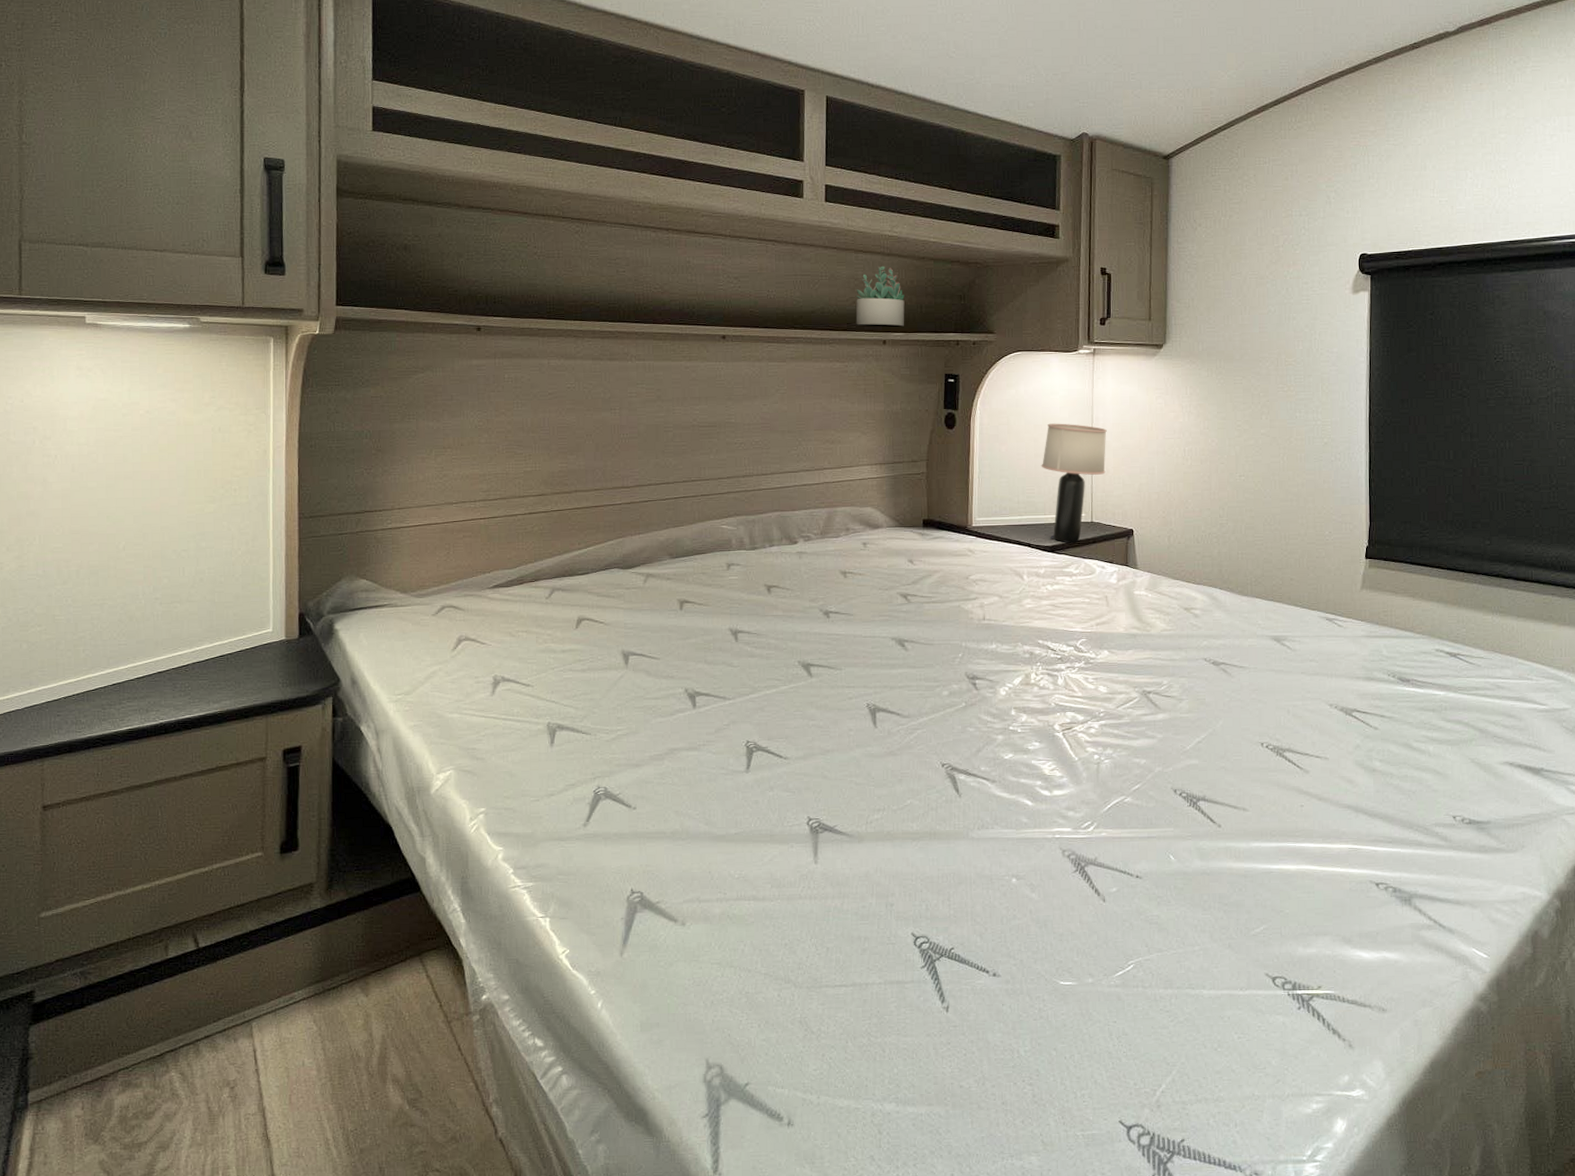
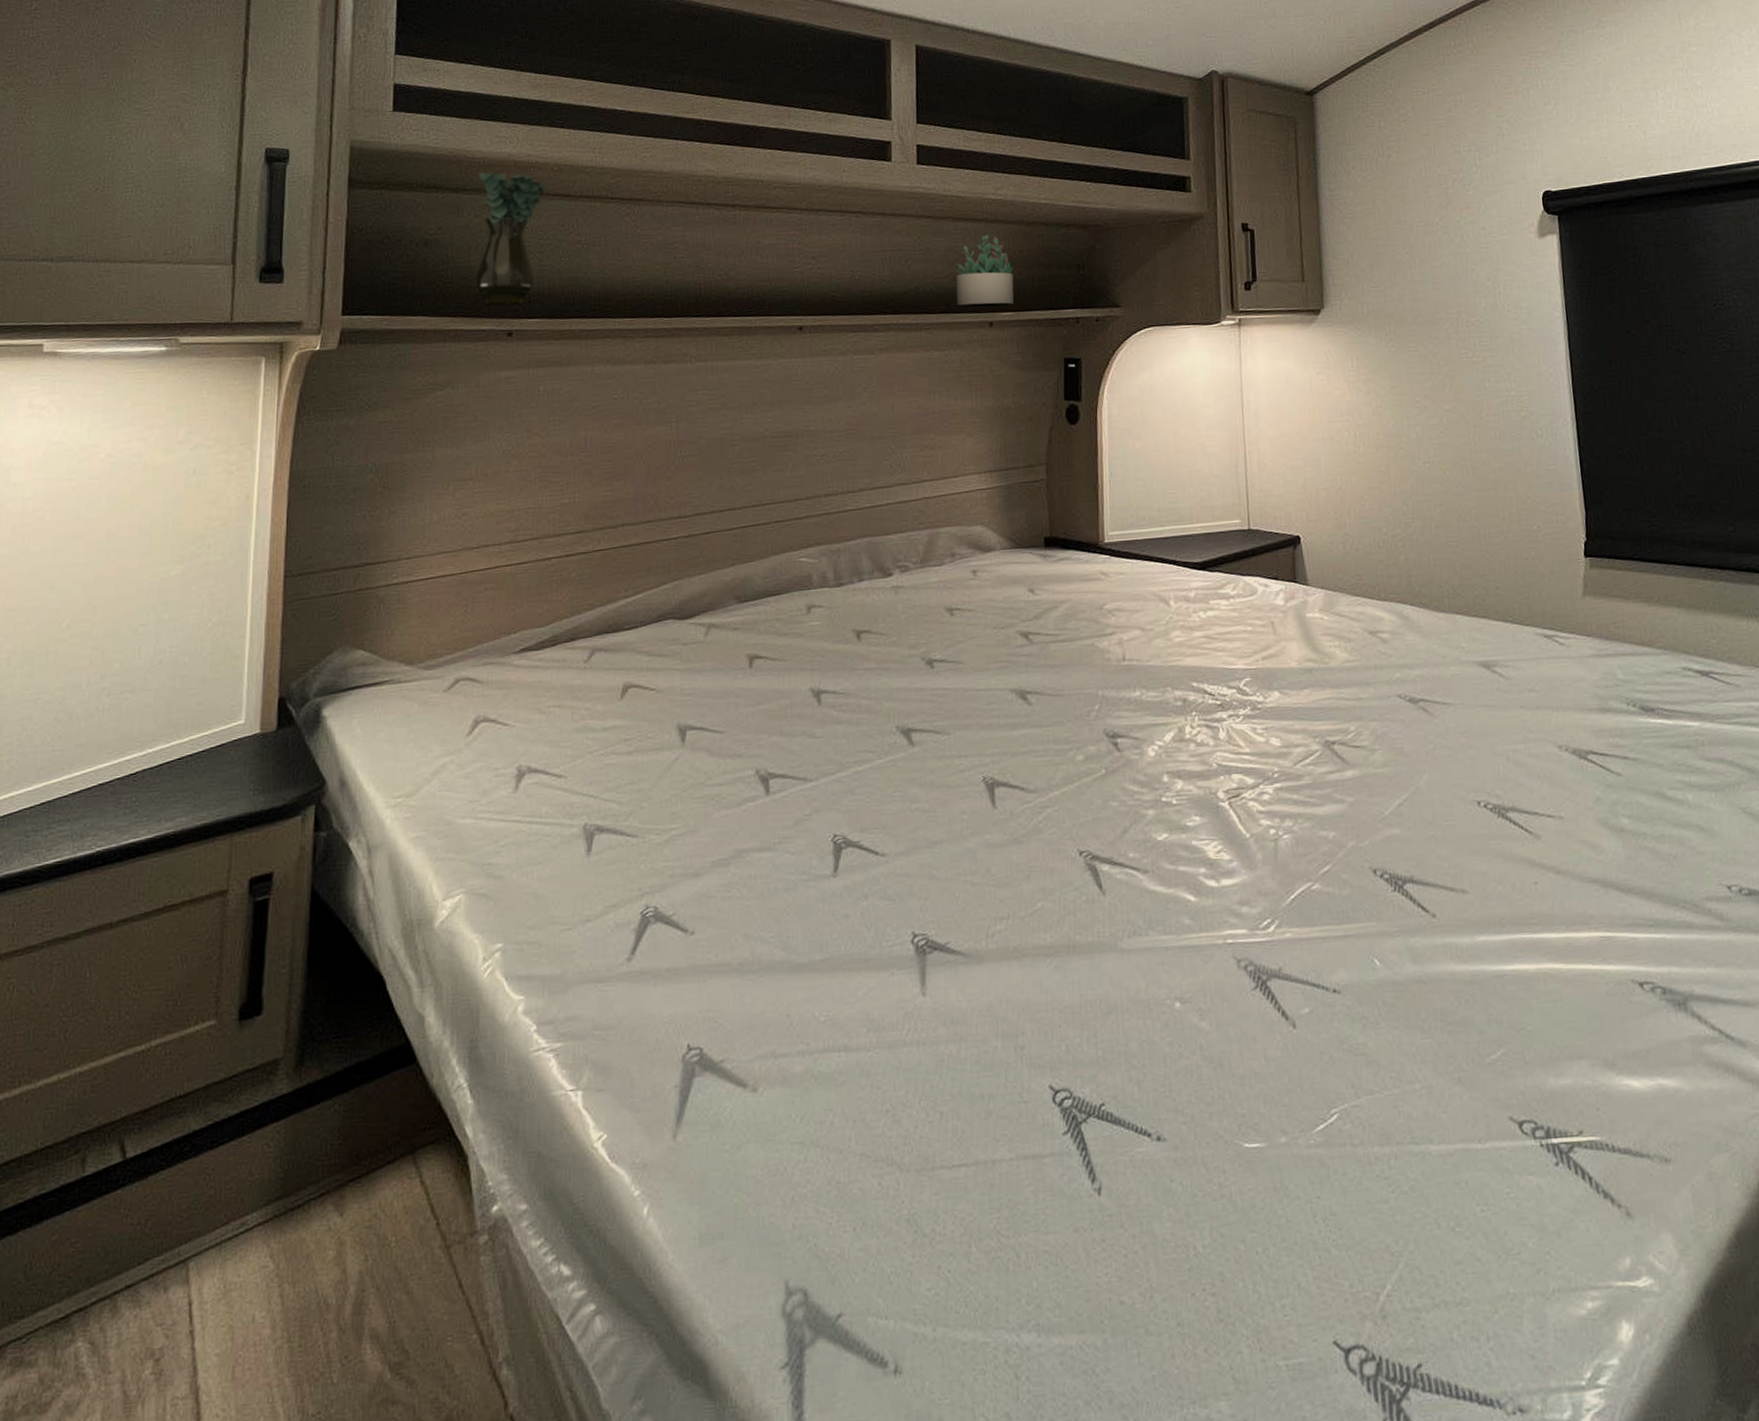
vase: none [448,187,508,305] -> present [476,171,547,306]
table lamp: present [1041,423,1107,543] -> none [1184,410,1262,557]

